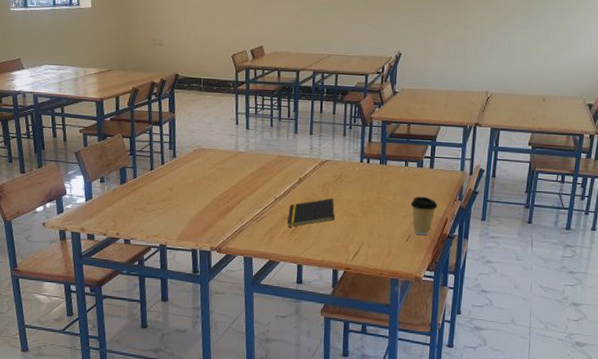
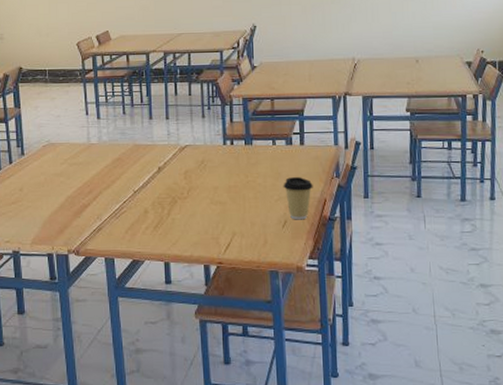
notepad: present [286,198,335,227] -> none [148,185,201,221]

